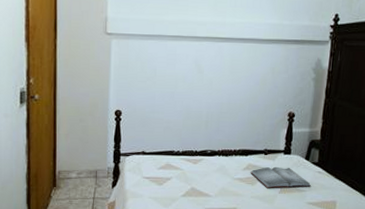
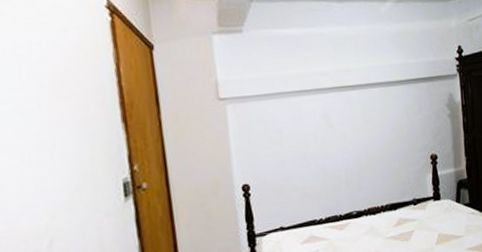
hardback book: present [250,166,312,188] -> none [402,214,468,241]

